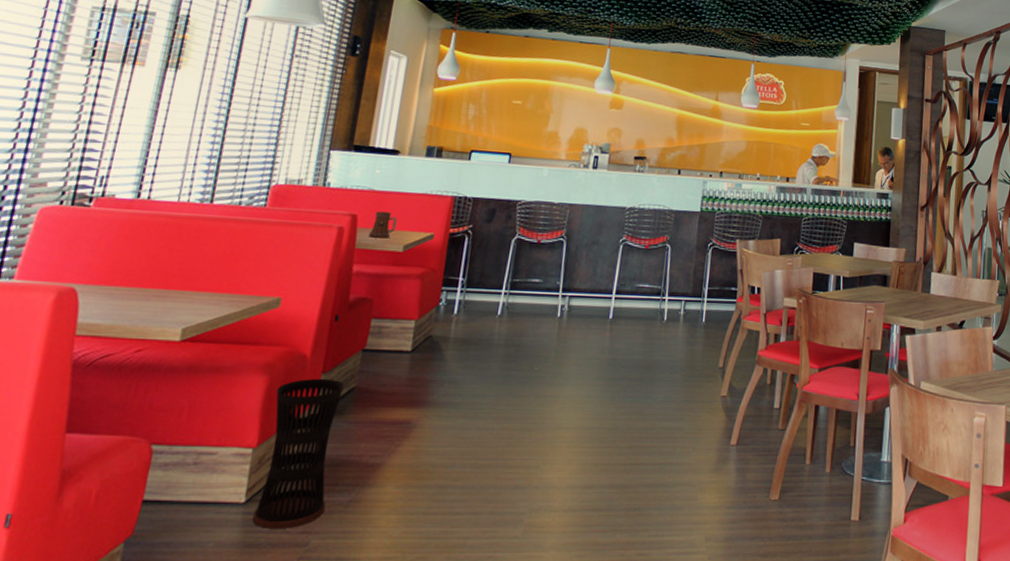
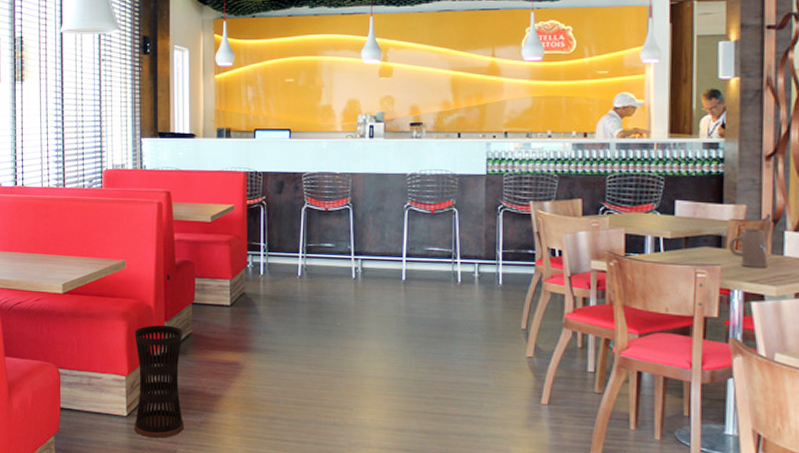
beer mug: present [368,211,398,239] -> none [181,187,203,211]
beer mug: none [892,269,919,306] -> present [729,228,768,269]

